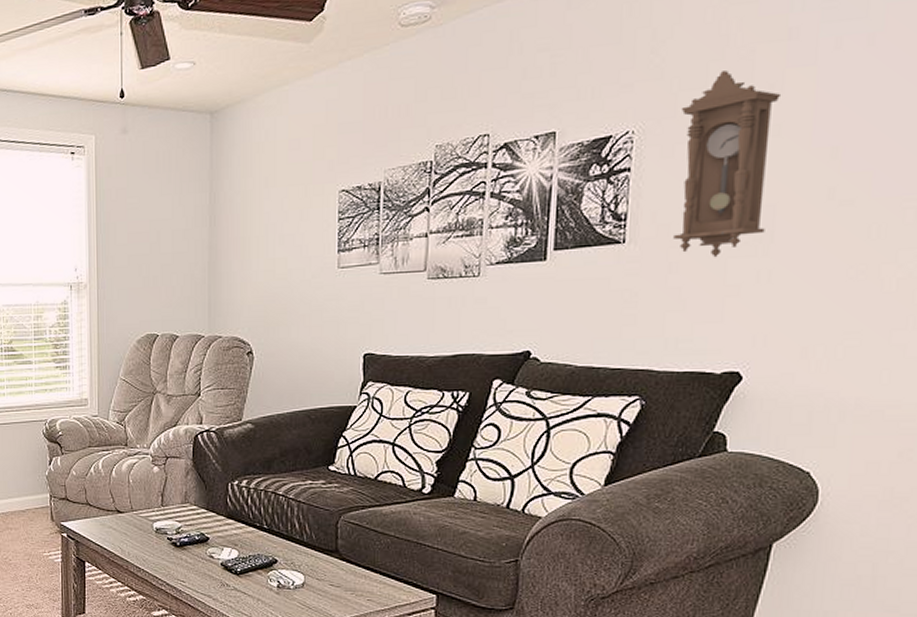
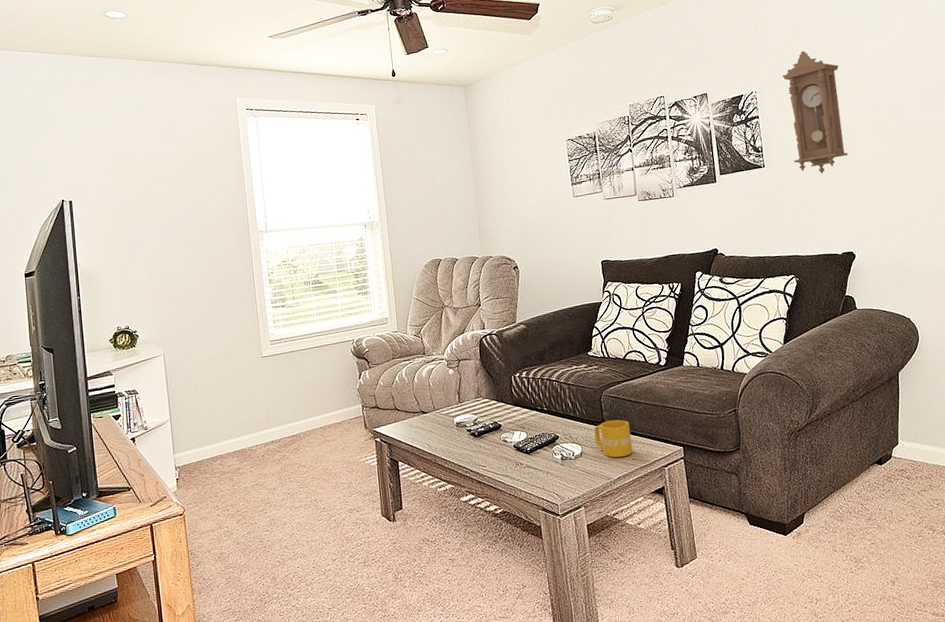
mug: none [323,551,371,596] -> present [594,419,632,458]

